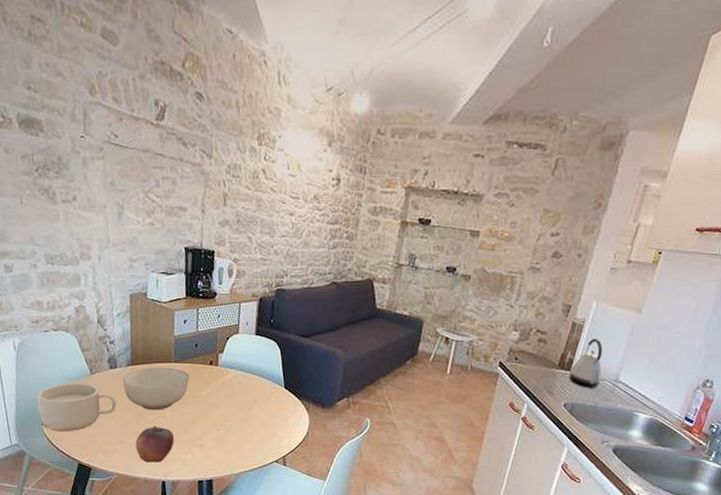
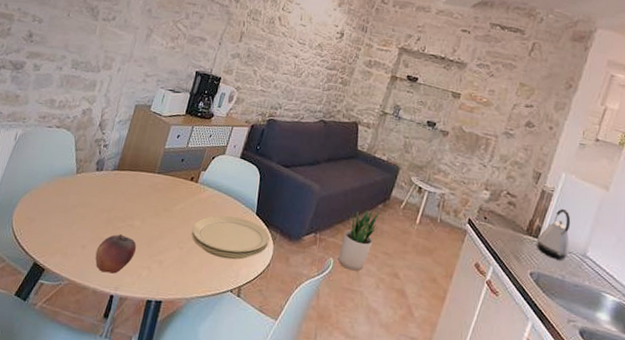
cup: present [37,383,117,431] -> none [13,178,92,228]
bowl: present [122,367,190,411] -> none [102,175,169,219]
plate: none [224,394,303,434] -> present [191,215,270,260]
planter: none [374,368,410,427] -> present [338,210,380,271]

